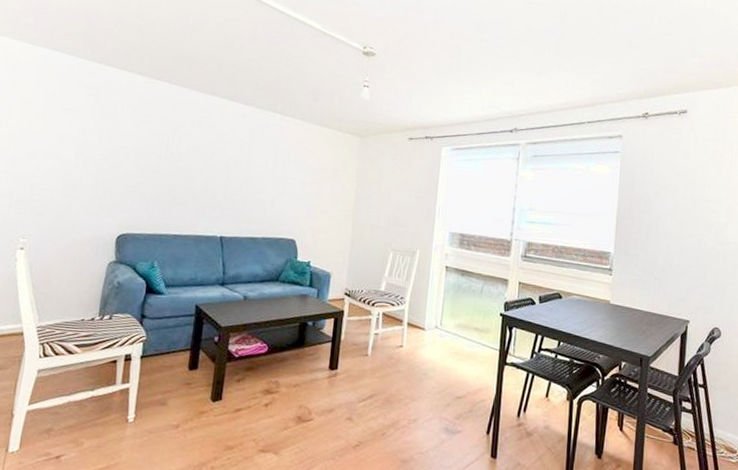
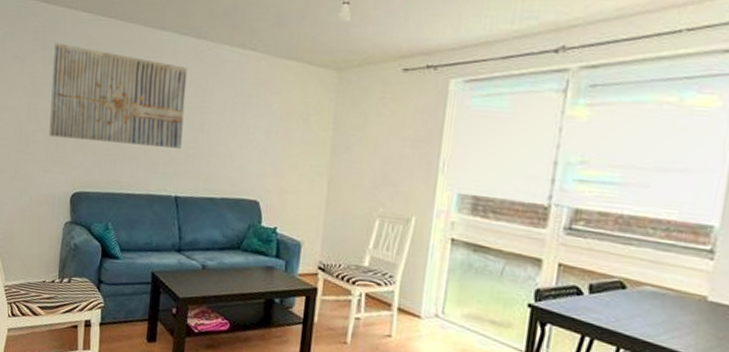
wall art: none [96,99,235,195] -> present [49,43,188,149]

